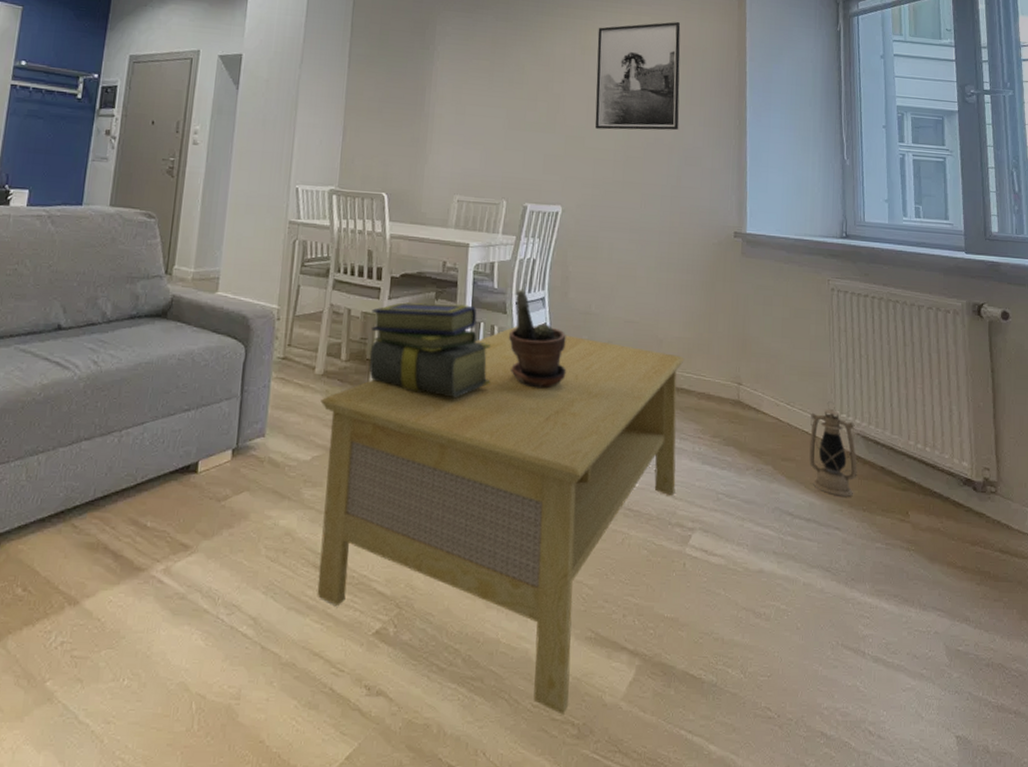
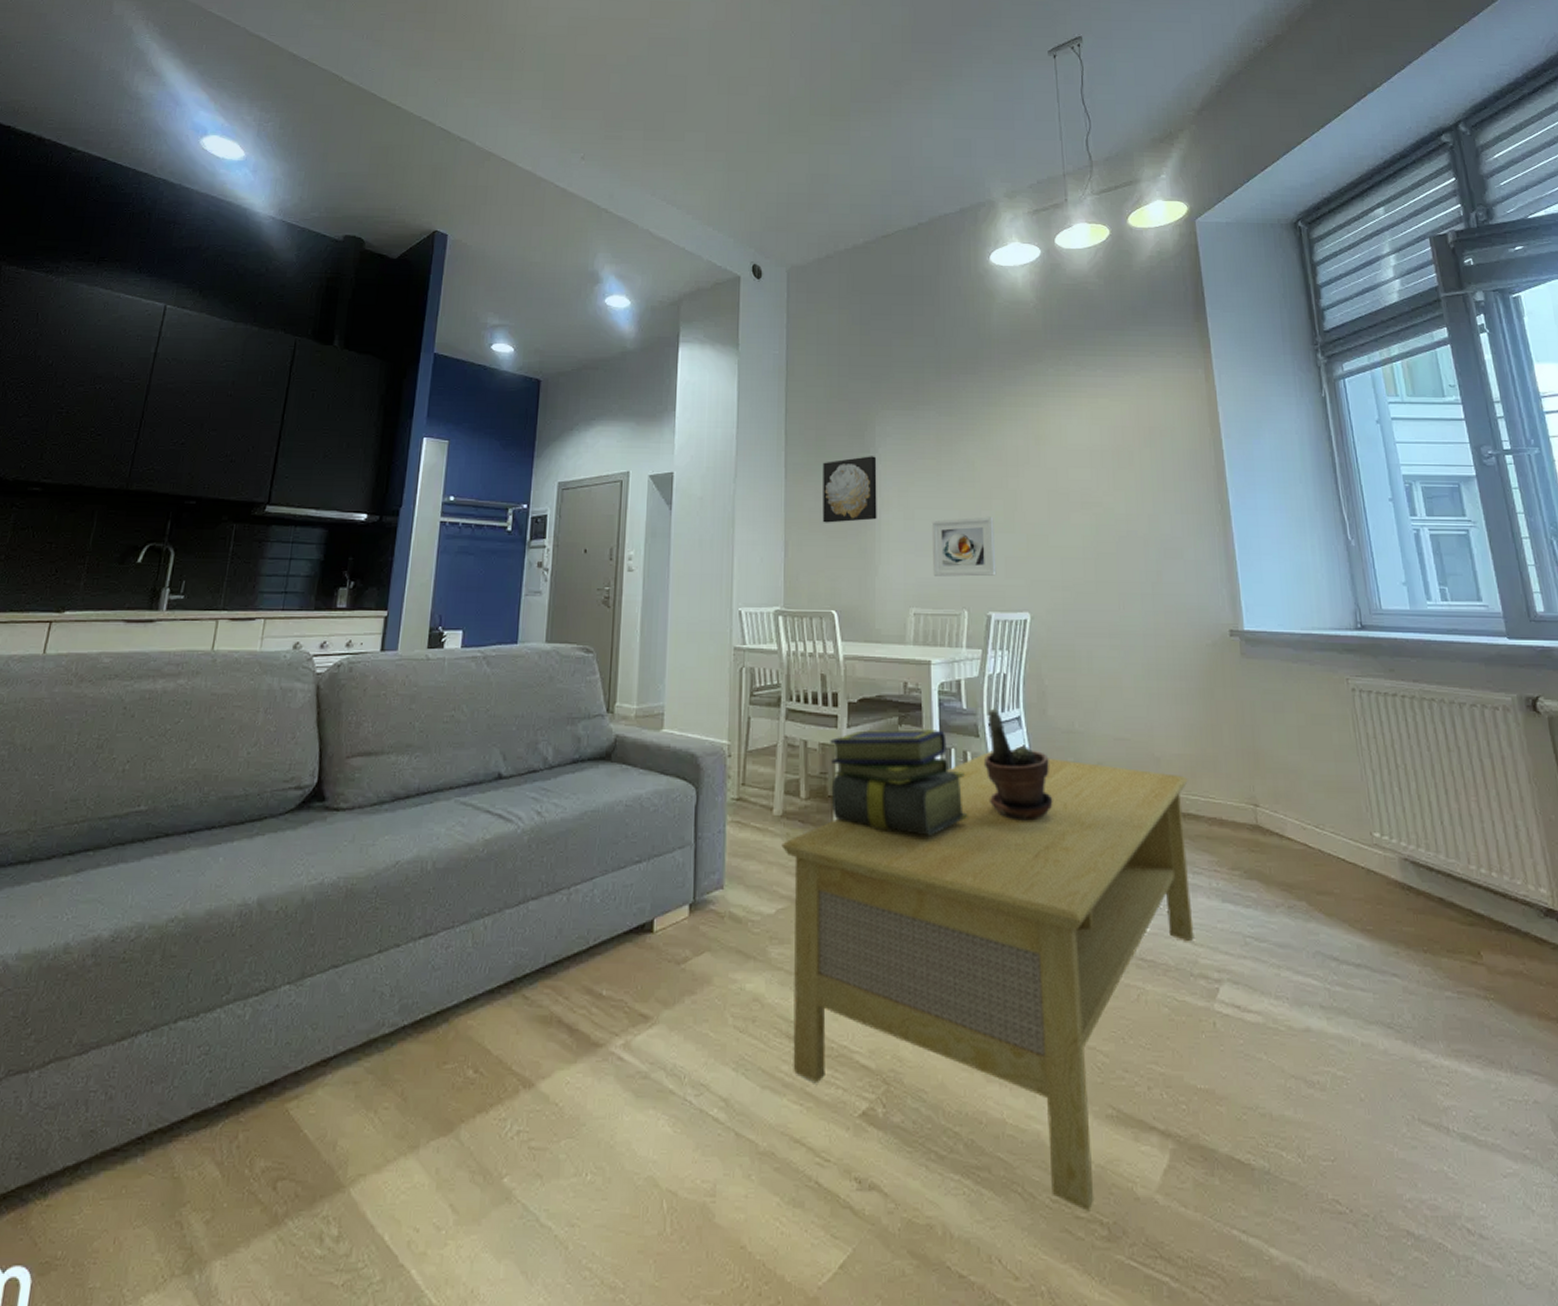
wall art: none [380,52,435,113] -> present [822,456,877,523]
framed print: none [478,116,538,171] -> present [931,516,997,577]
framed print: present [595,21,681,131] -> none [1051,401,1153,525]
lantern: present [809,401,857,497] -> none [1345,822,1411,936]

